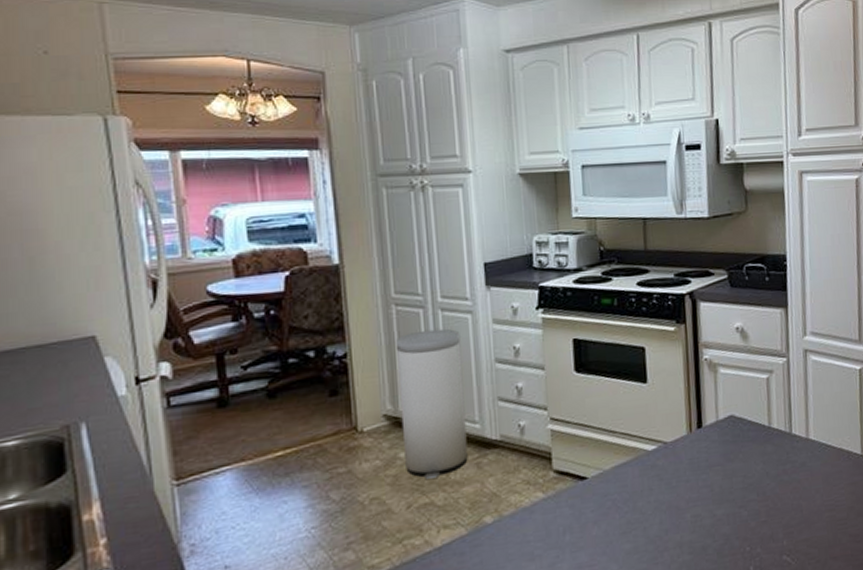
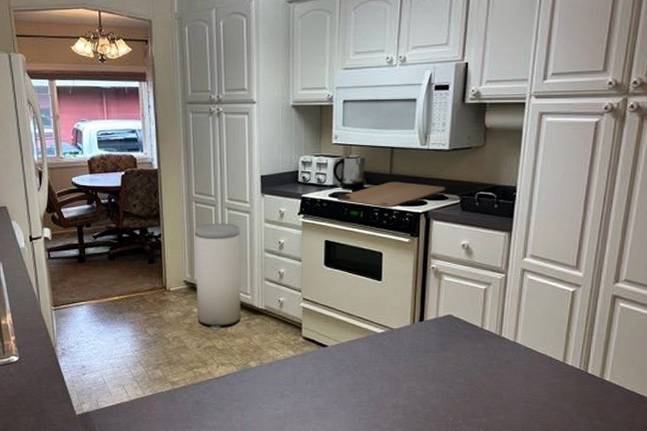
kettle: none [575,229,617,274] -> present [332,154,365,190]
chopping board: none [582,258,711,292] -> present [336,181,446,208]

